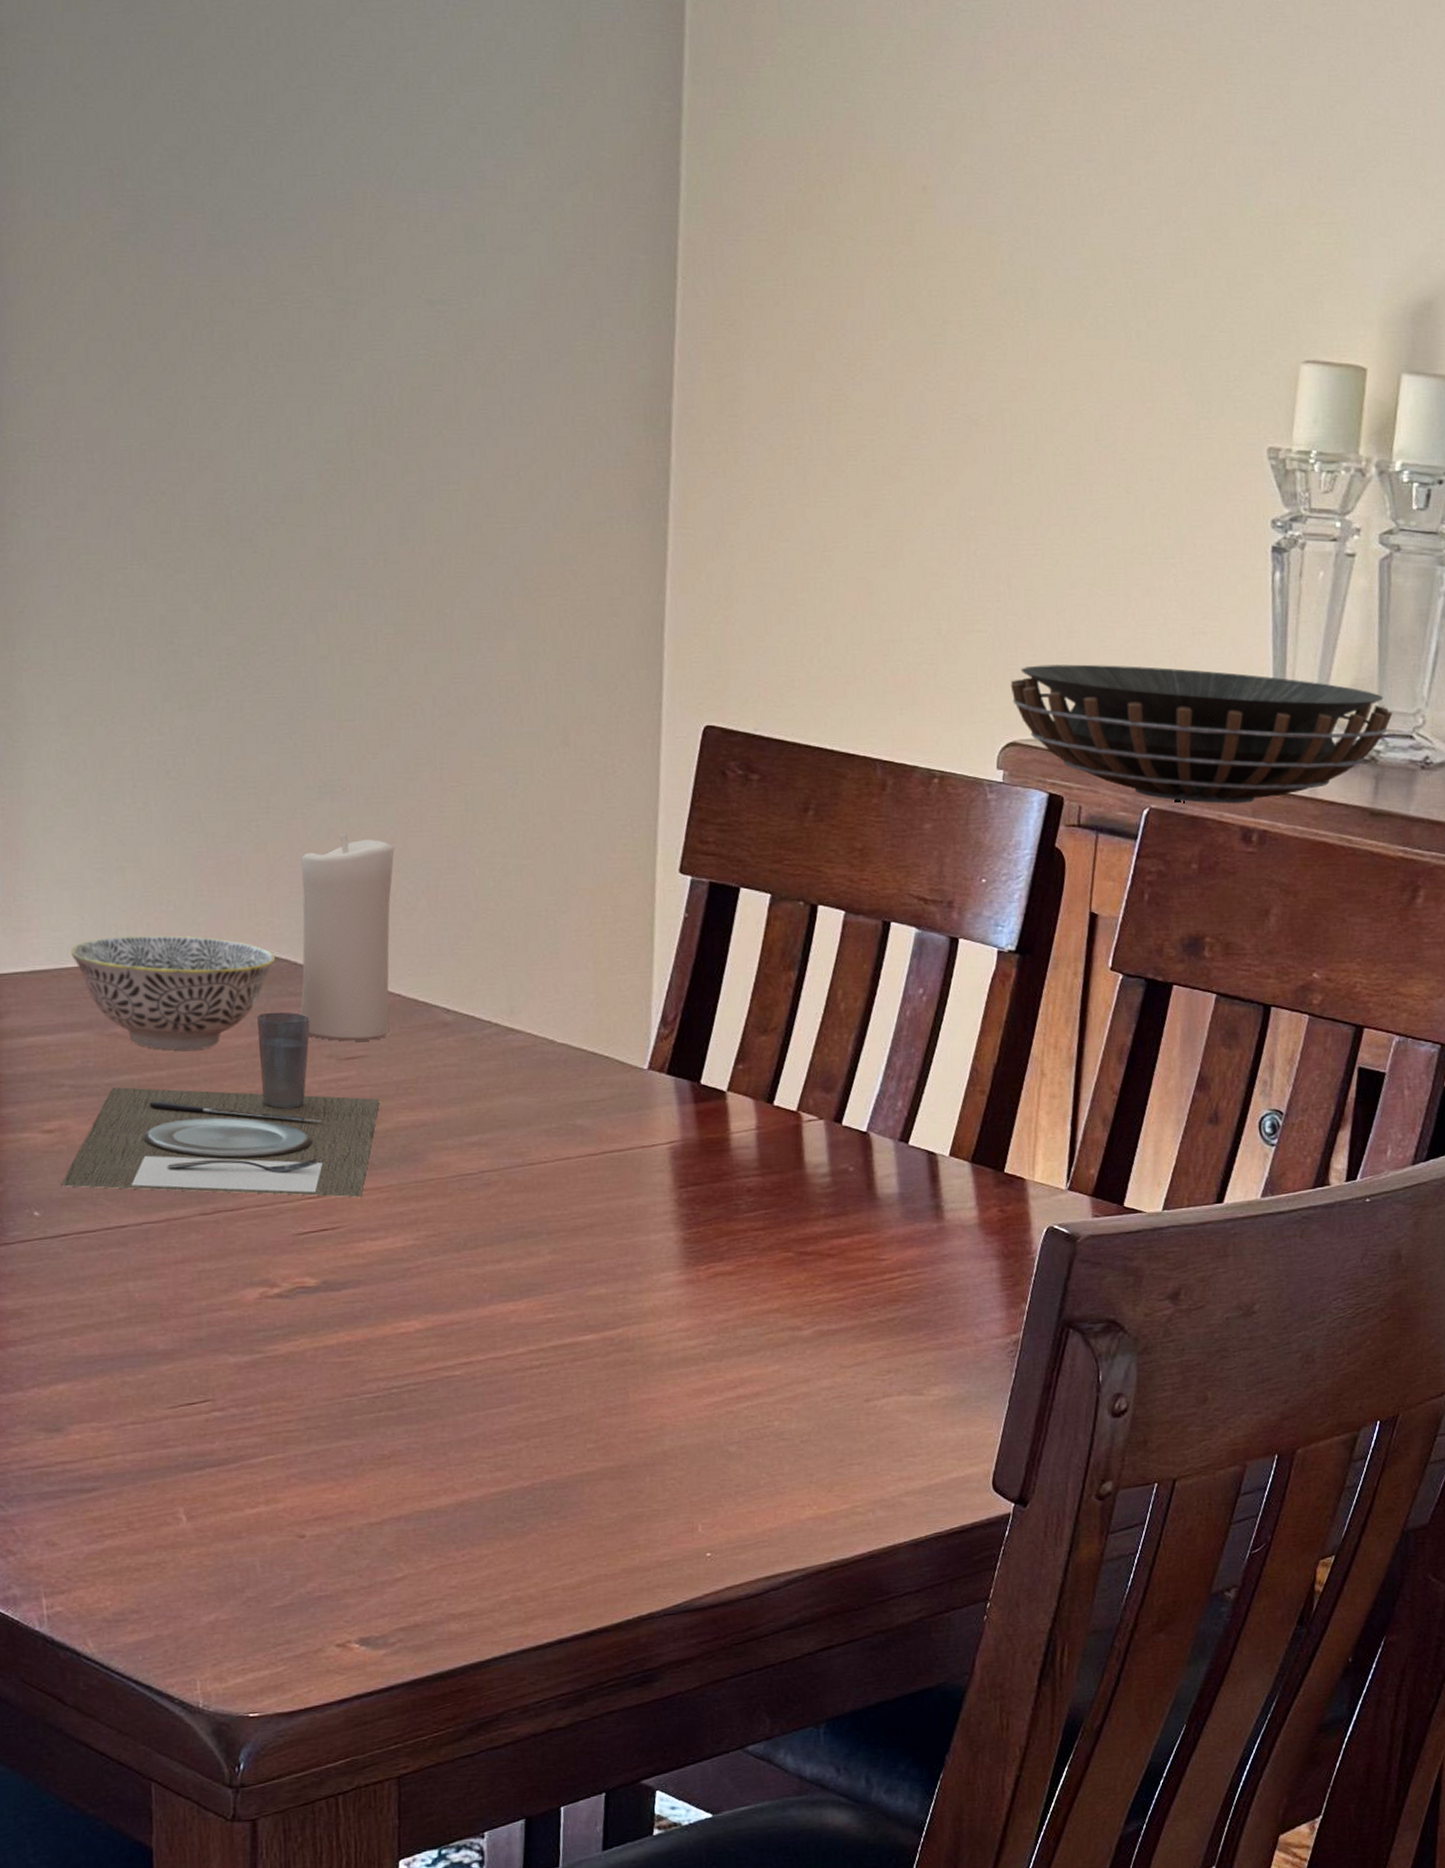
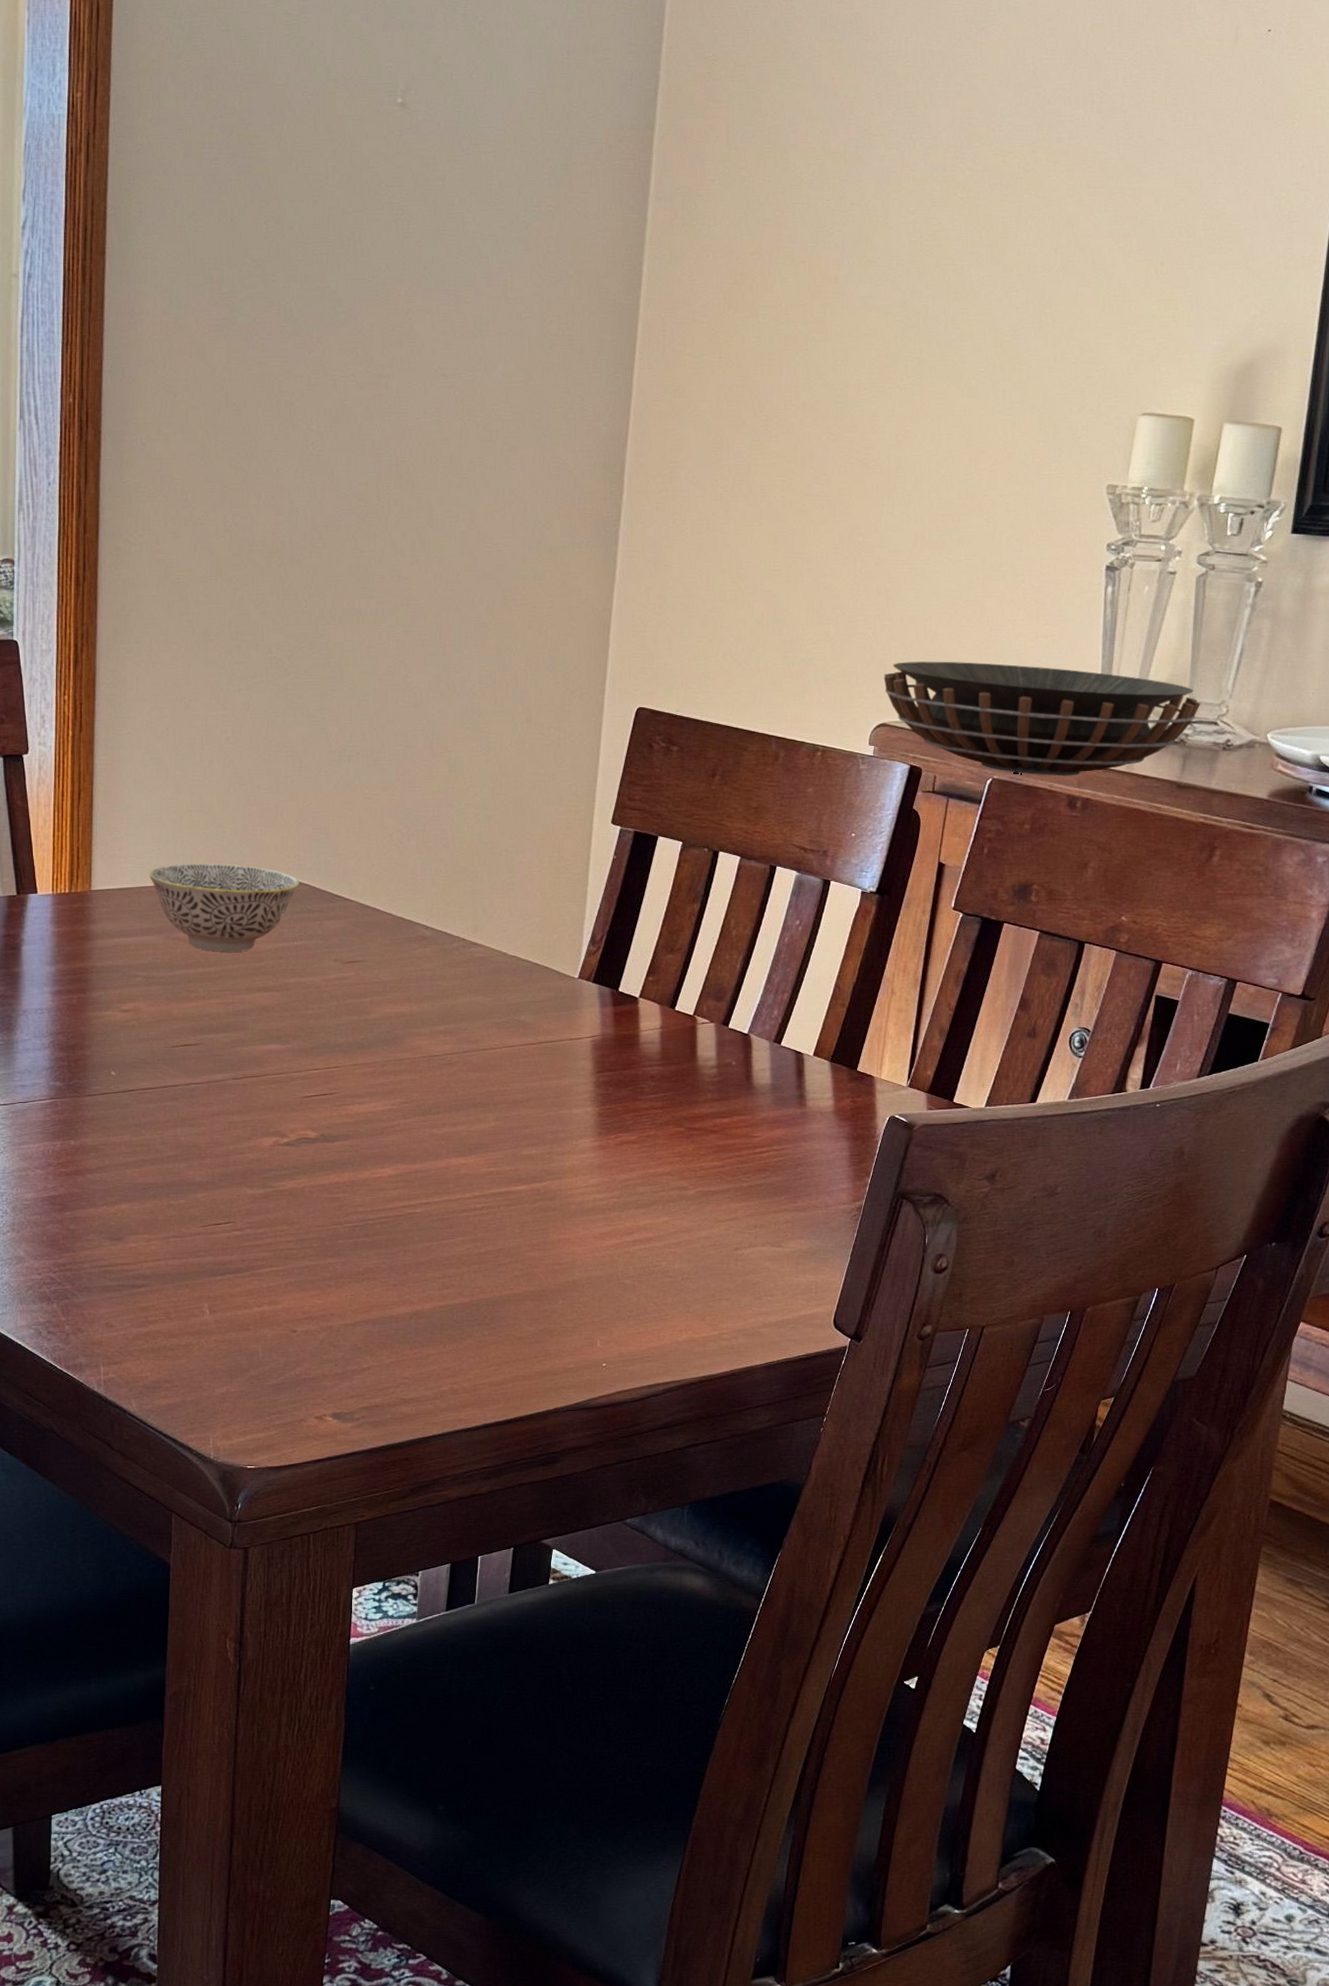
place setting: present [60,1012,380,1198] -> none [132,925,371,1070]
candle: present [299,834,395,1042] -> none [315,788,394,949]

